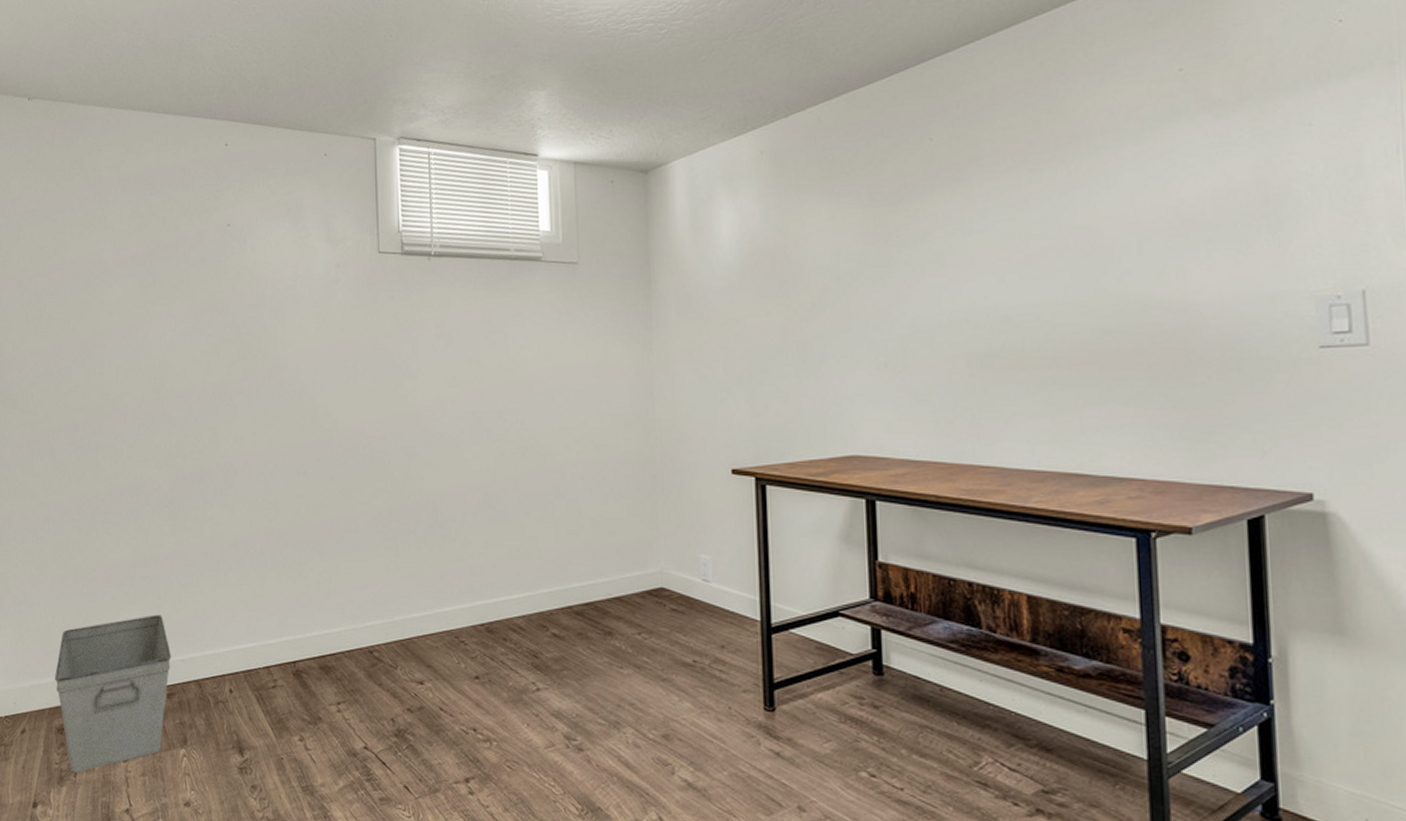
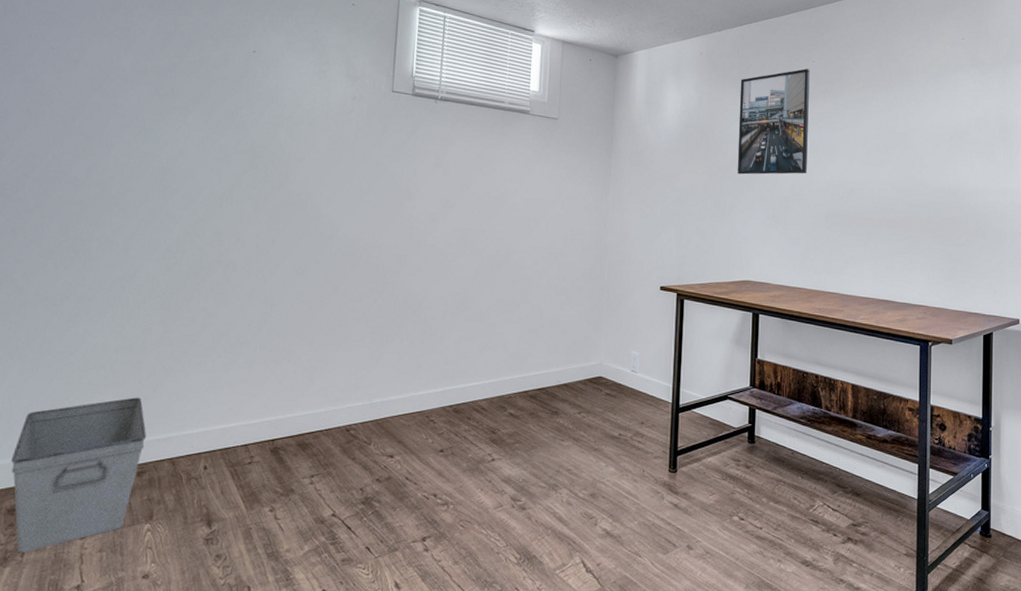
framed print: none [822,151,933,311] -> present [737,69,810,175]

